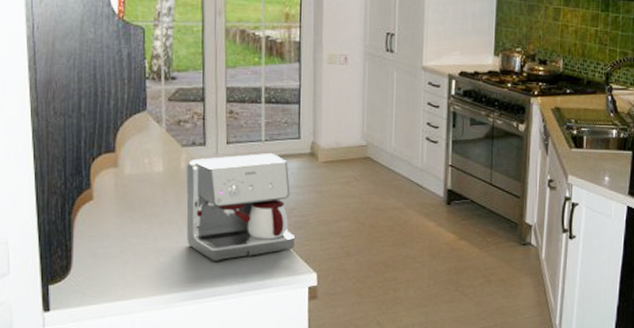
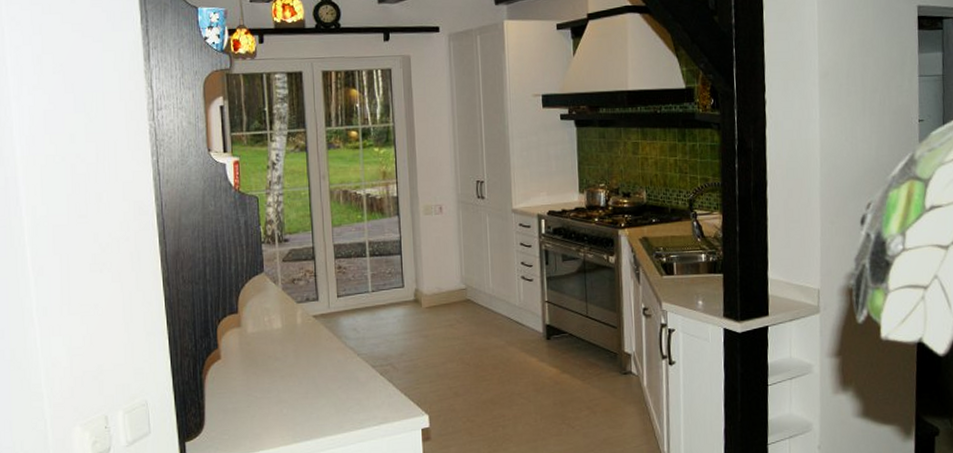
coffee maker: present [185,153,295,261] -> none [301,303,406,410]

